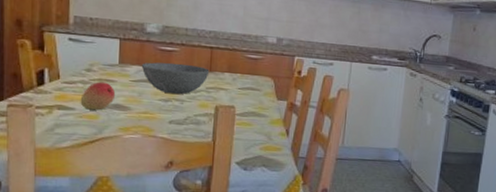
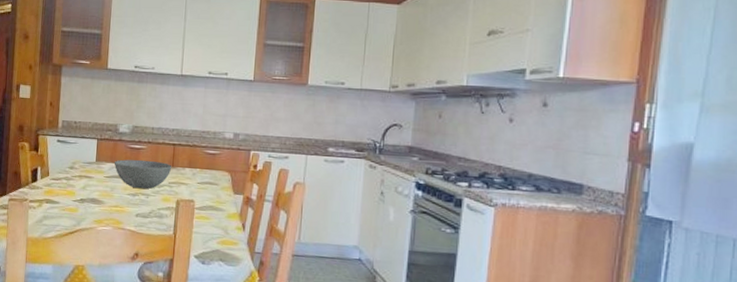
fruit: present [80,81,116,111] -> none [64,178,92,204]

